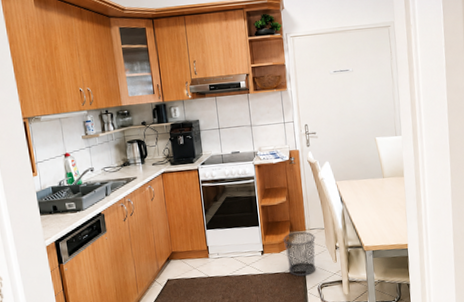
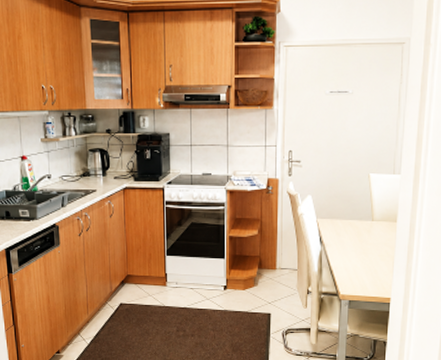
waste bin: present [282,231,316,277] -> none [249,269,286,318]

